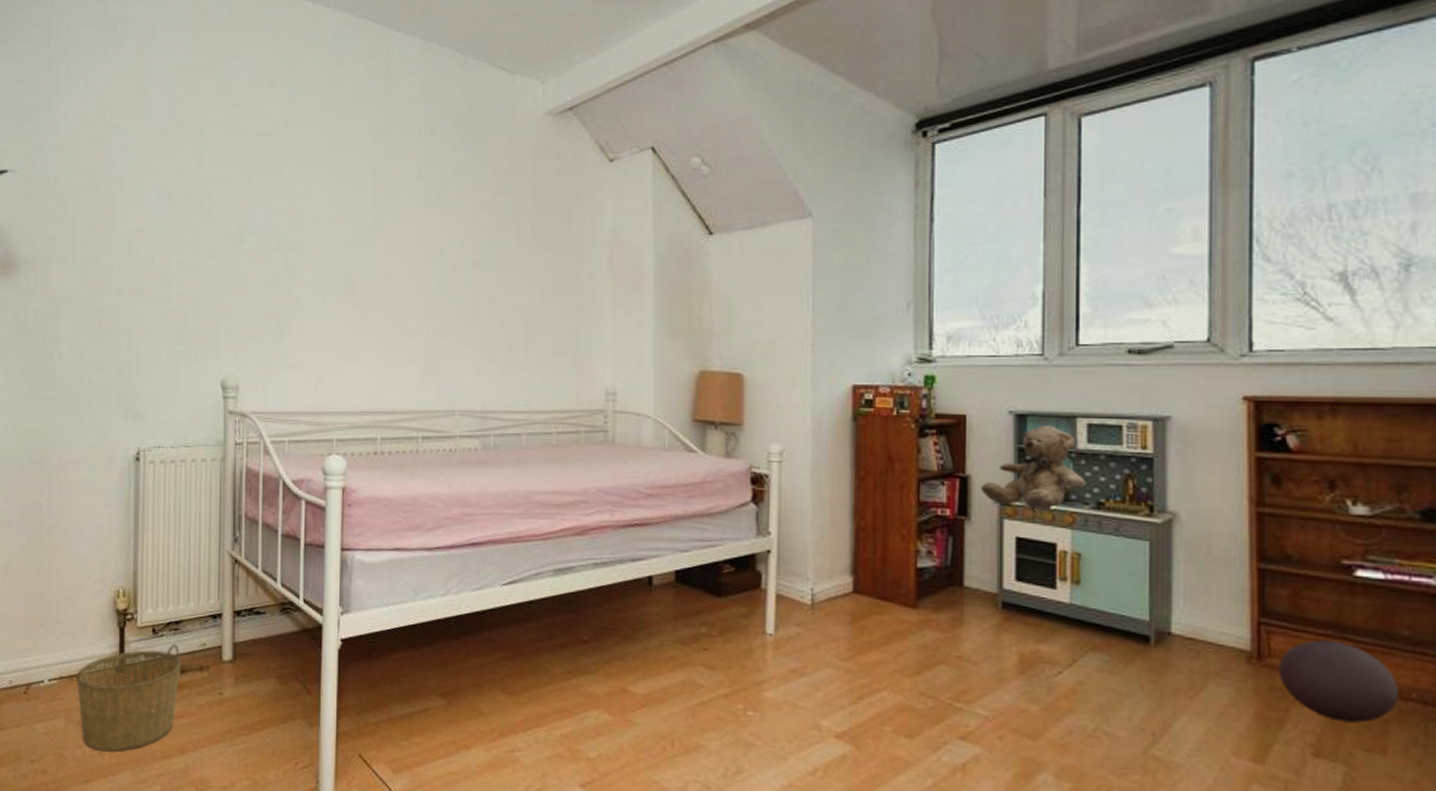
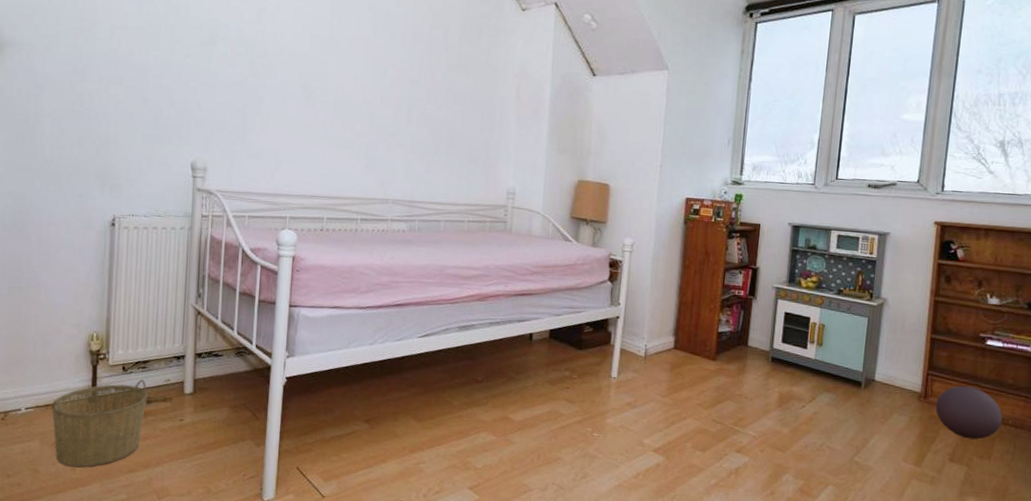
teddy bear: present [980,424,1086,510] -> none [764,234,833,294]

